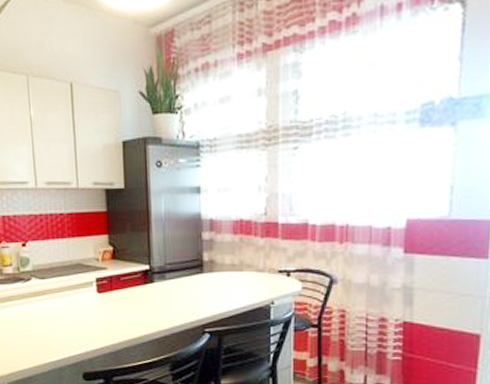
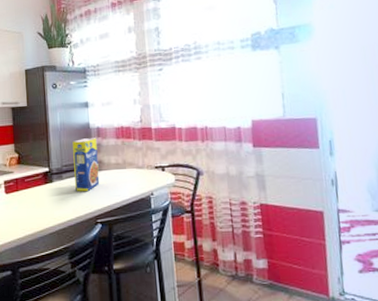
legume: none [179,232,210,296] -> present [72,138,100,192]

